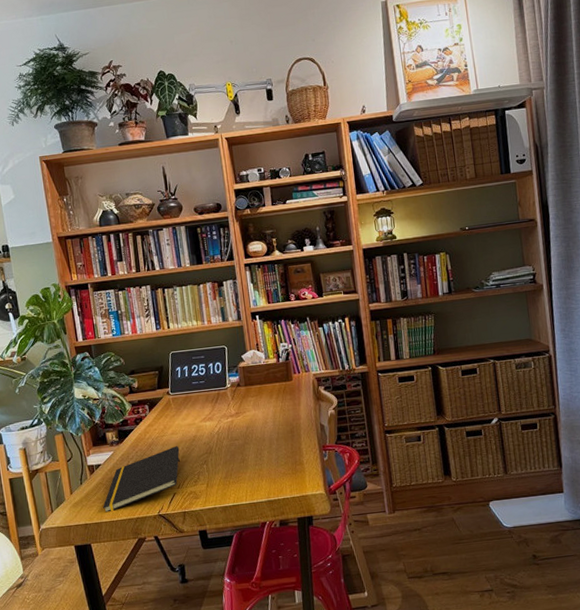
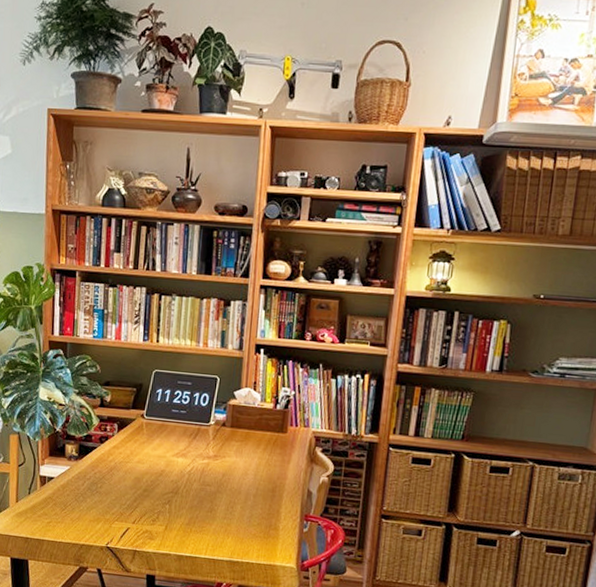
notepad: present [103,446,180,513] -> none [48,476,143,532]

